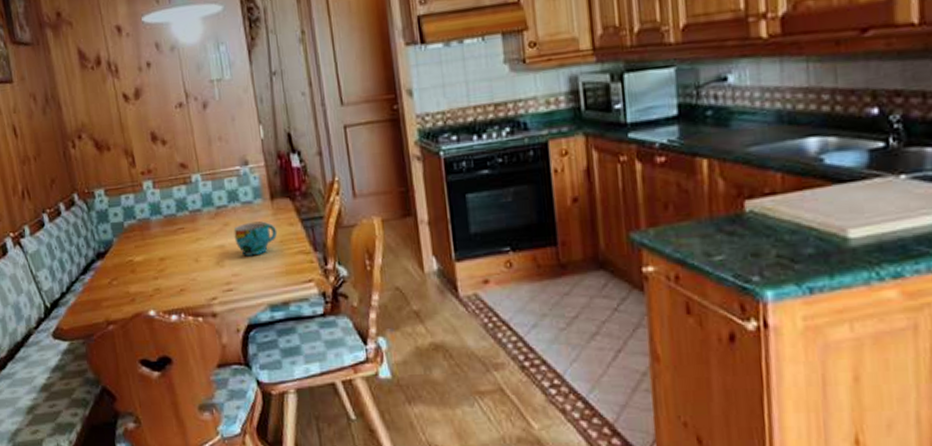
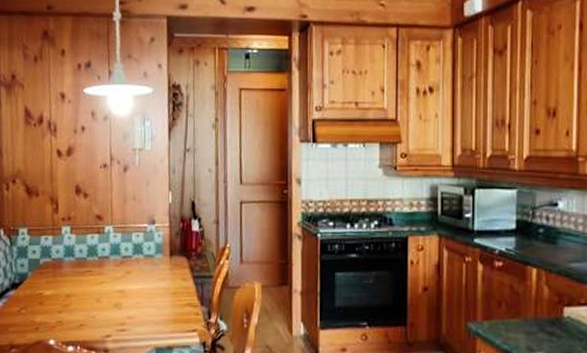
cup: present [233,221,278,257] -> none [134,273,172,303]

